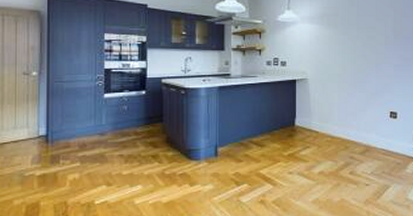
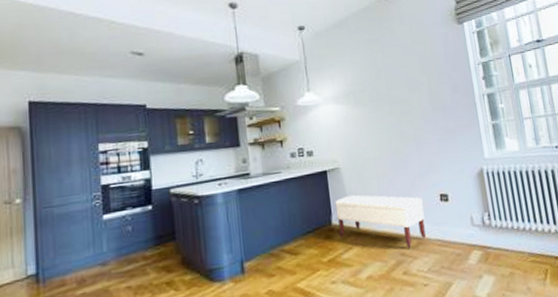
bench: none [300,103,374,152] -> present [335,194,426,248]

